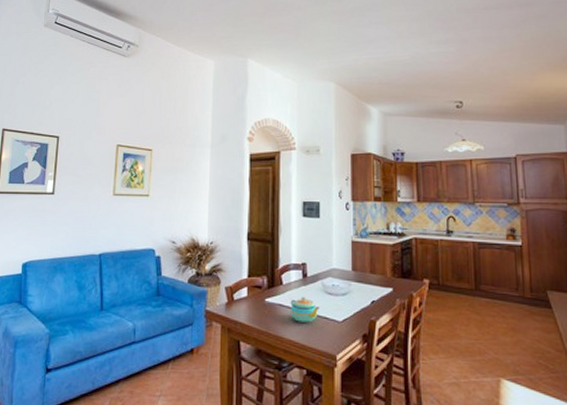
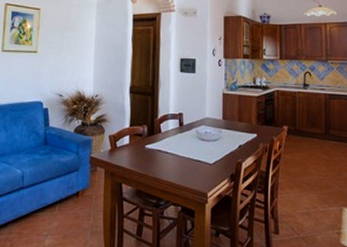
teapot: present [290,296,319,323] -> none [167,142,194,165]

